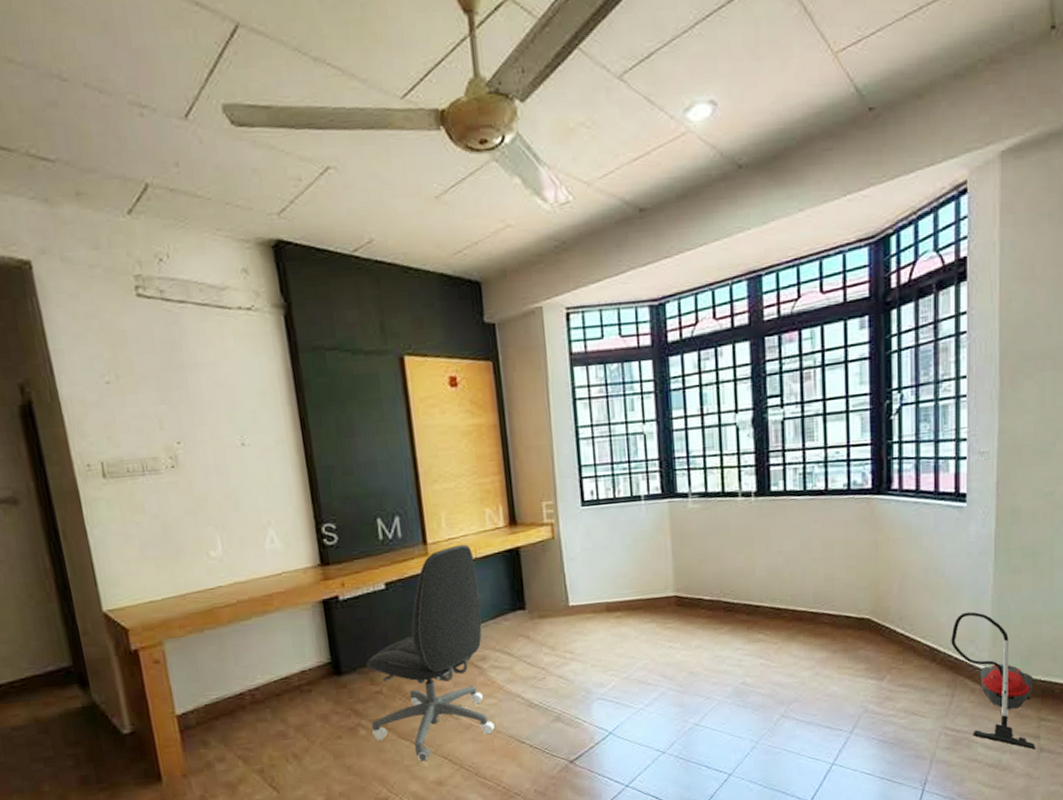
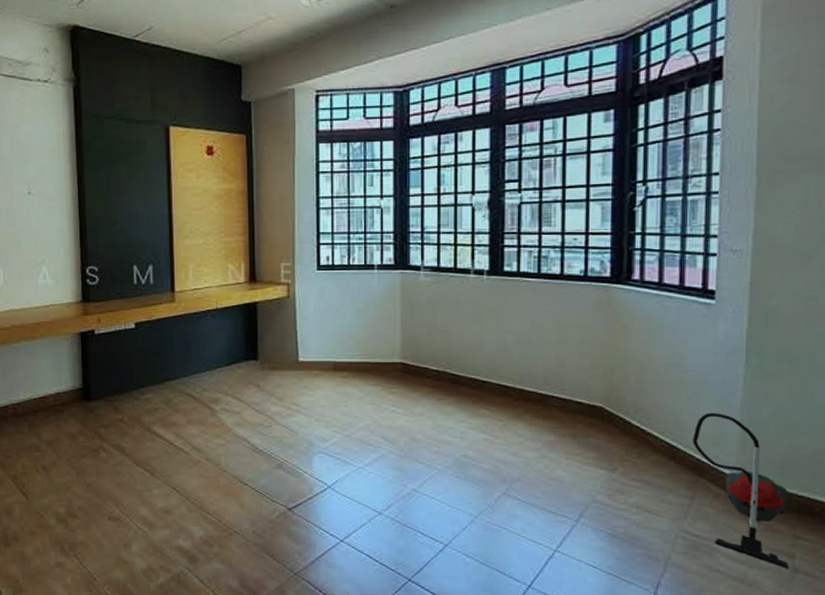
office chair: present [366,544,494,762] -> none [112,295,220,489]

